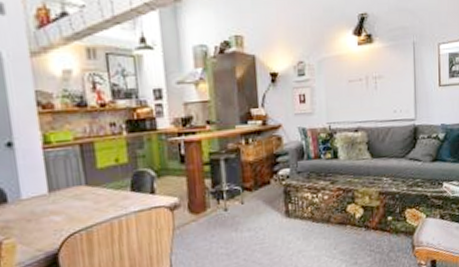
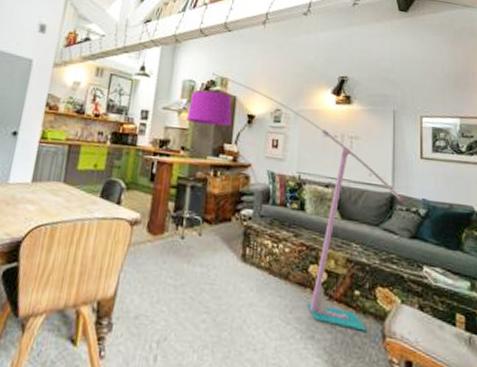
floor lamp: none [205,32,425,250] -> present [186,73,404,331]

